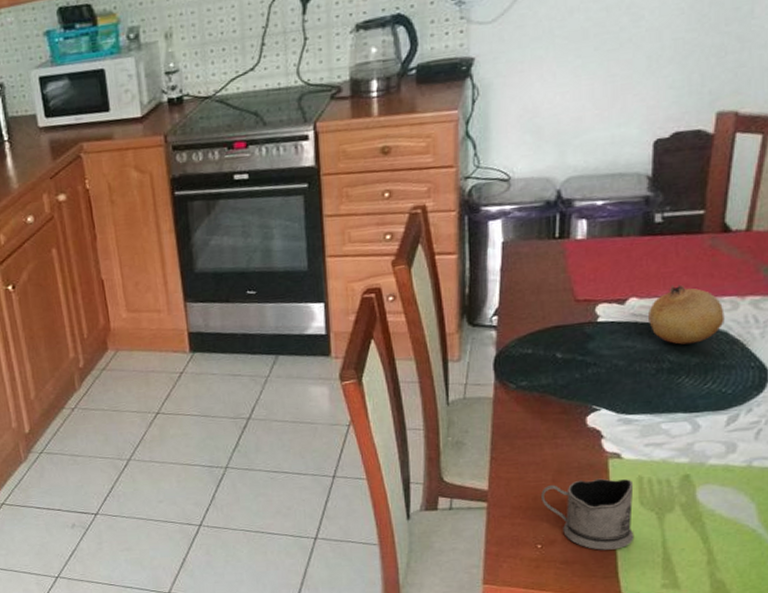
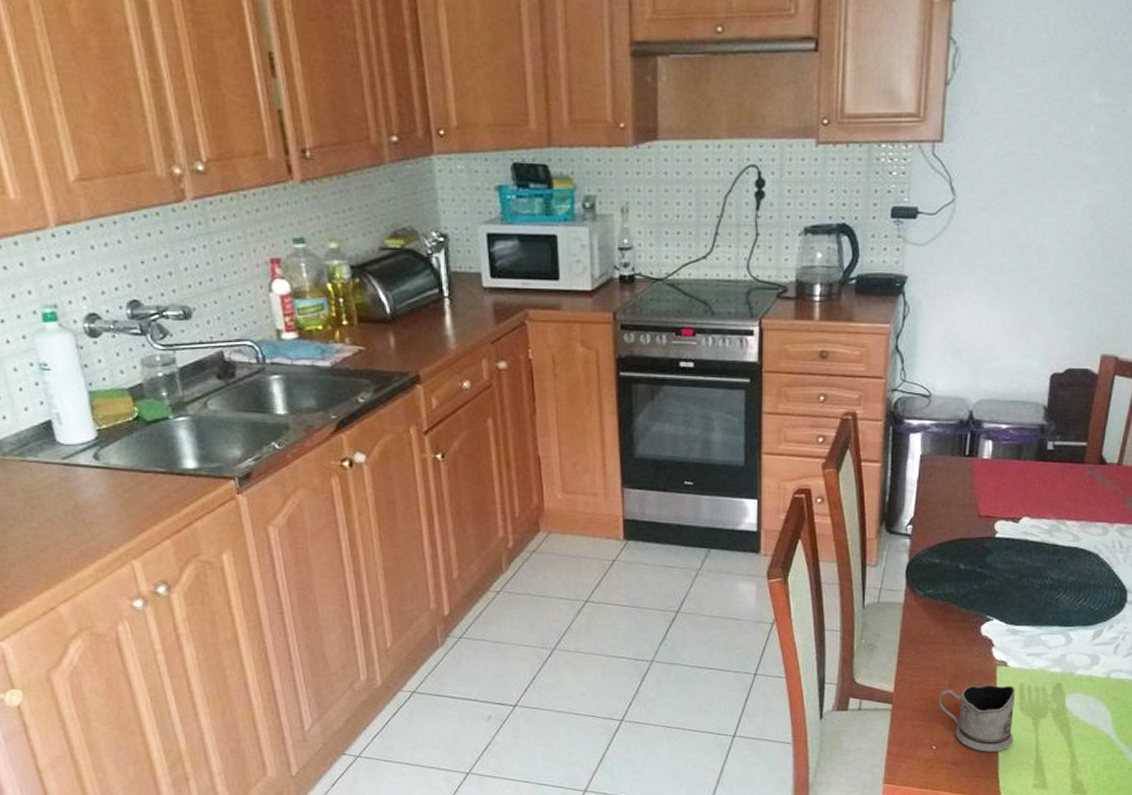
fruit: present [649,284,724,345] -> none [1037,508,1097,564]

